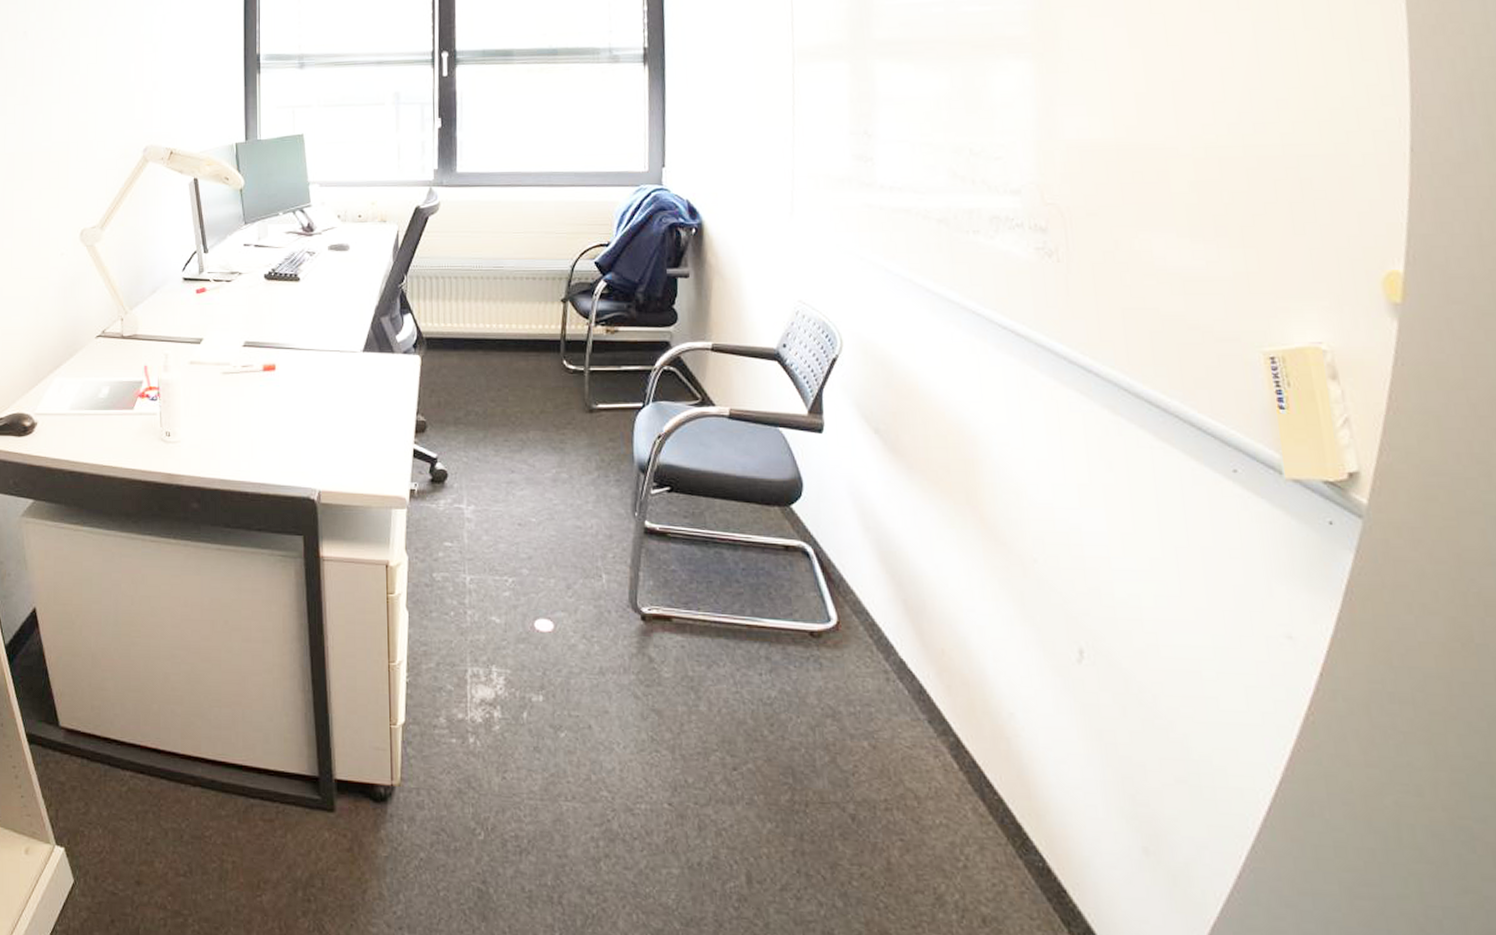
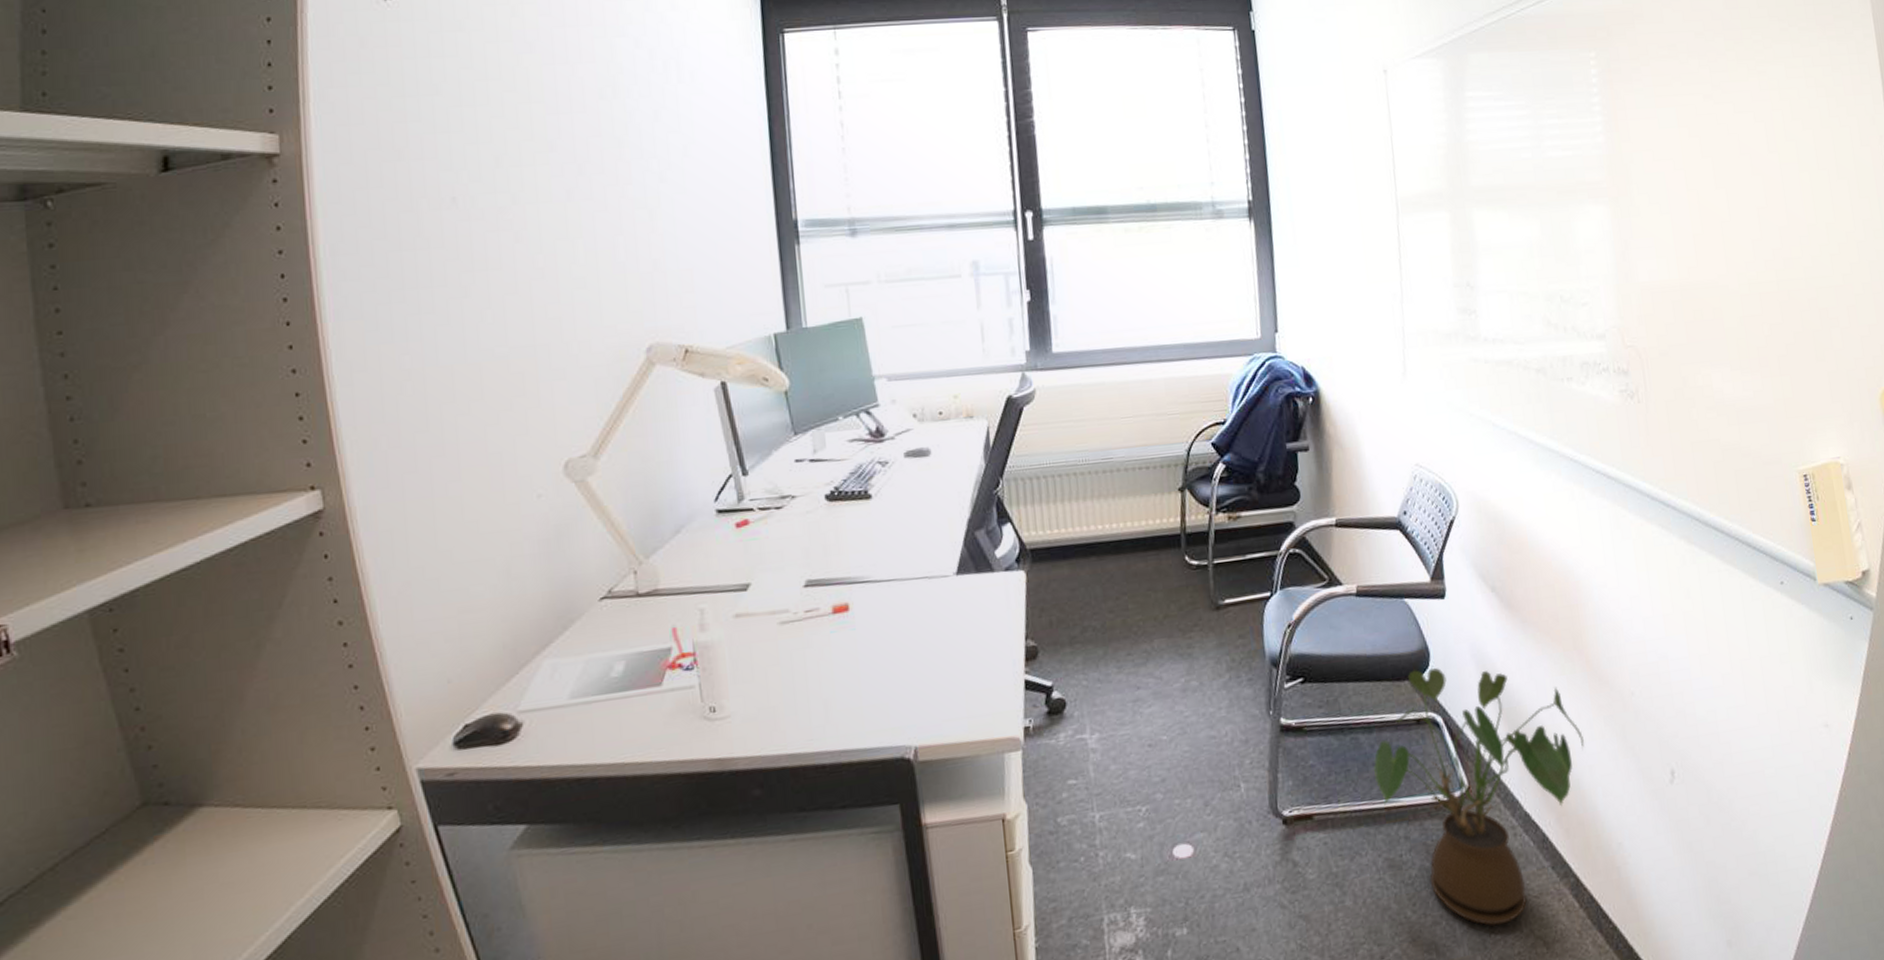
house plant: none [734,498,974,767] -> present [1372,668,1584,926]

